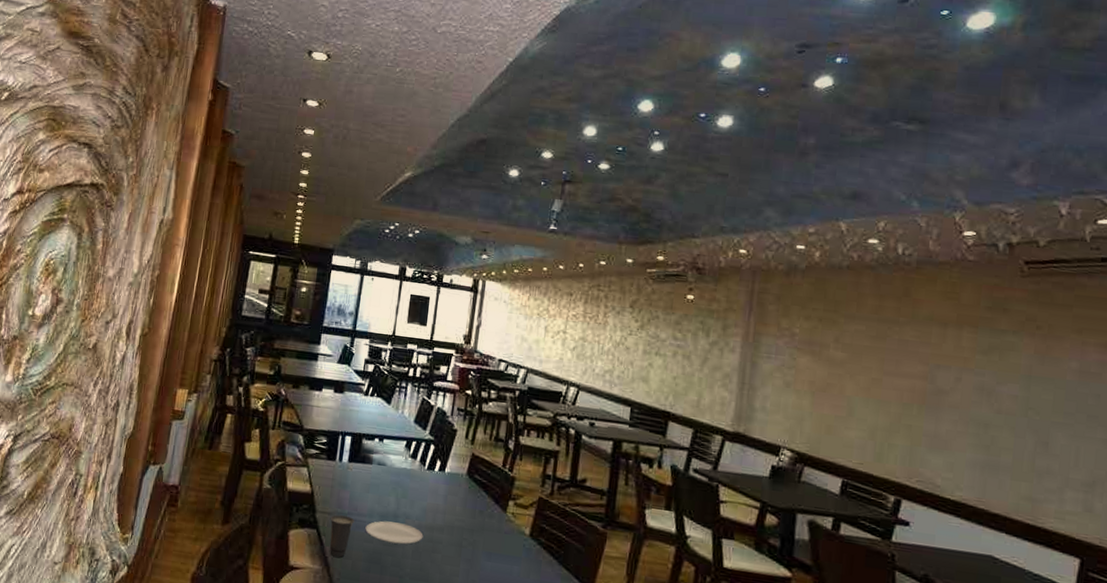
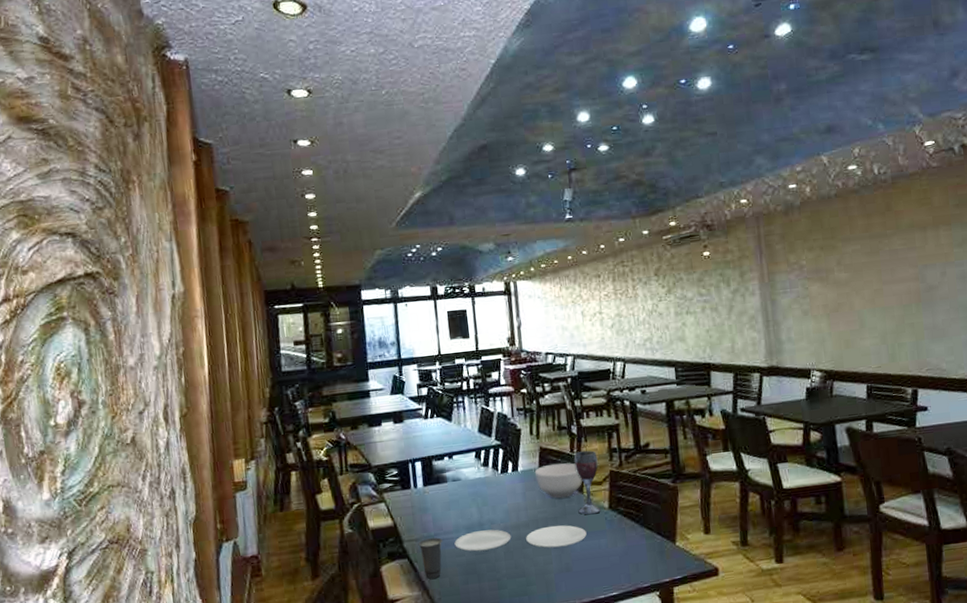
plate: none [437,536,501,564] -> present [526,525,587,549]
bowl: none [461,473,508,513] -> present [534,463,582,499]
cup: none [497,468,529,538] -> present [574,450,601,515]

